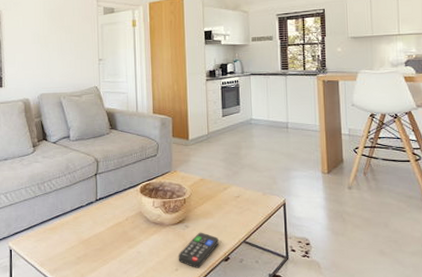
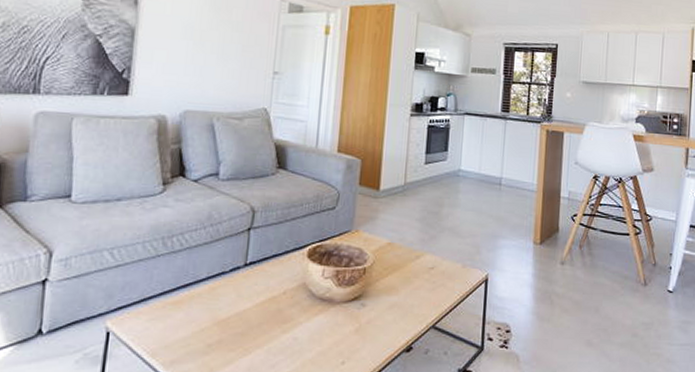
remote control: present [178,232,219,268] -> none [346,313,402,361]

